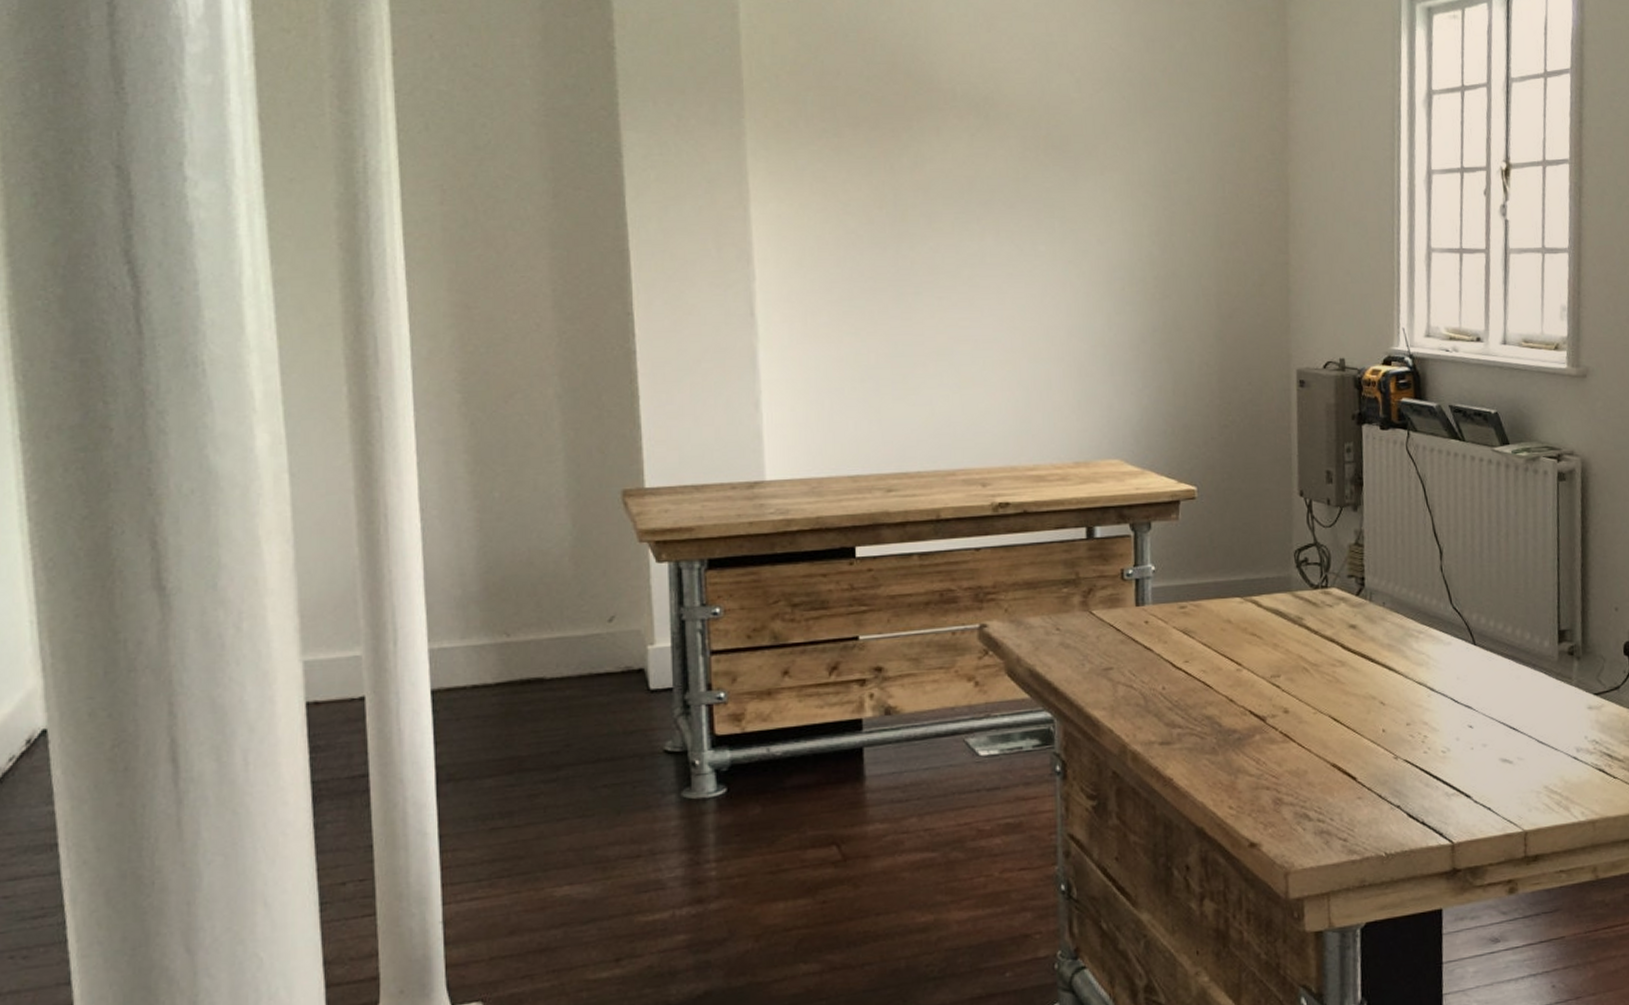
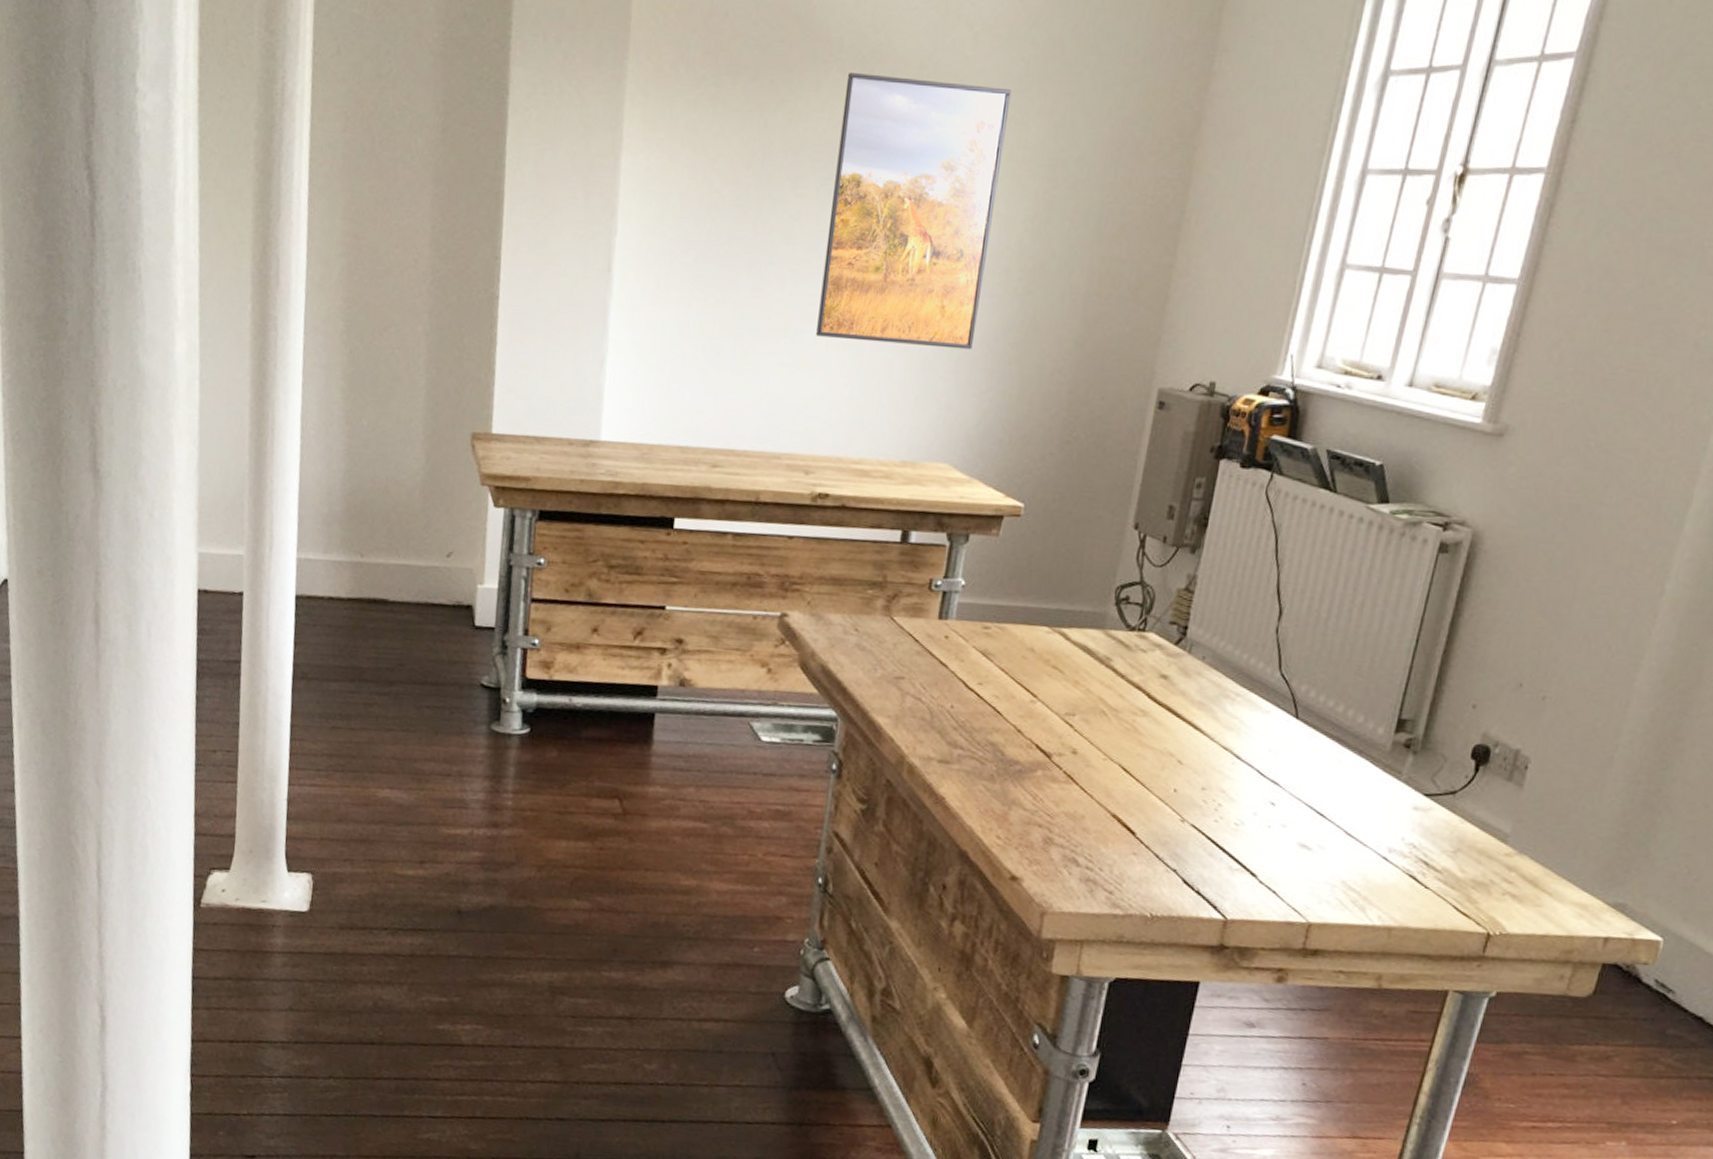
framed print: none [964,118,1124,356] -> present [816,73,1012,350]

